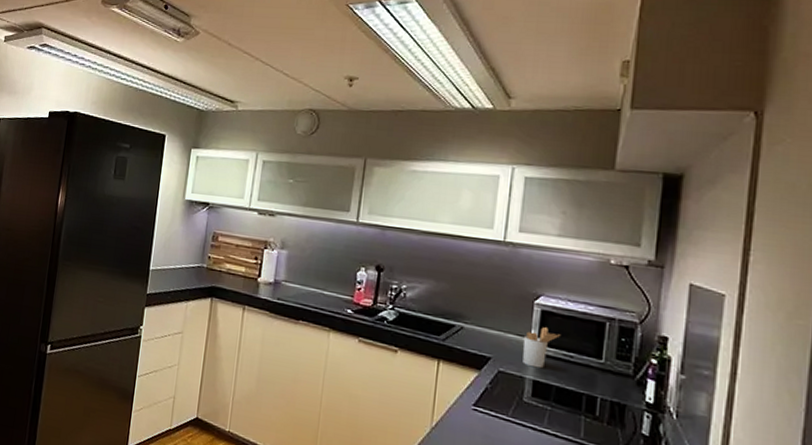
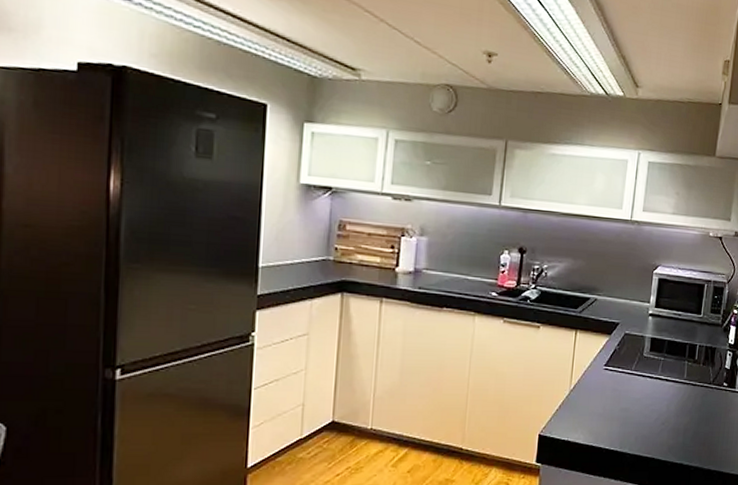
utensil holder: present [522,327,560,369] -> none [644,293,672,327]

